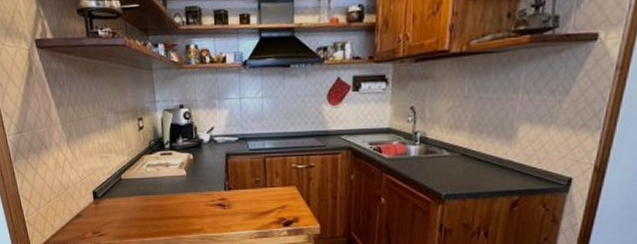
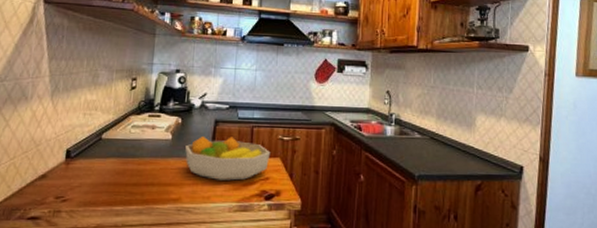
fruit bowl: none [201,169,286,211] -> present [185,135,271,181]

